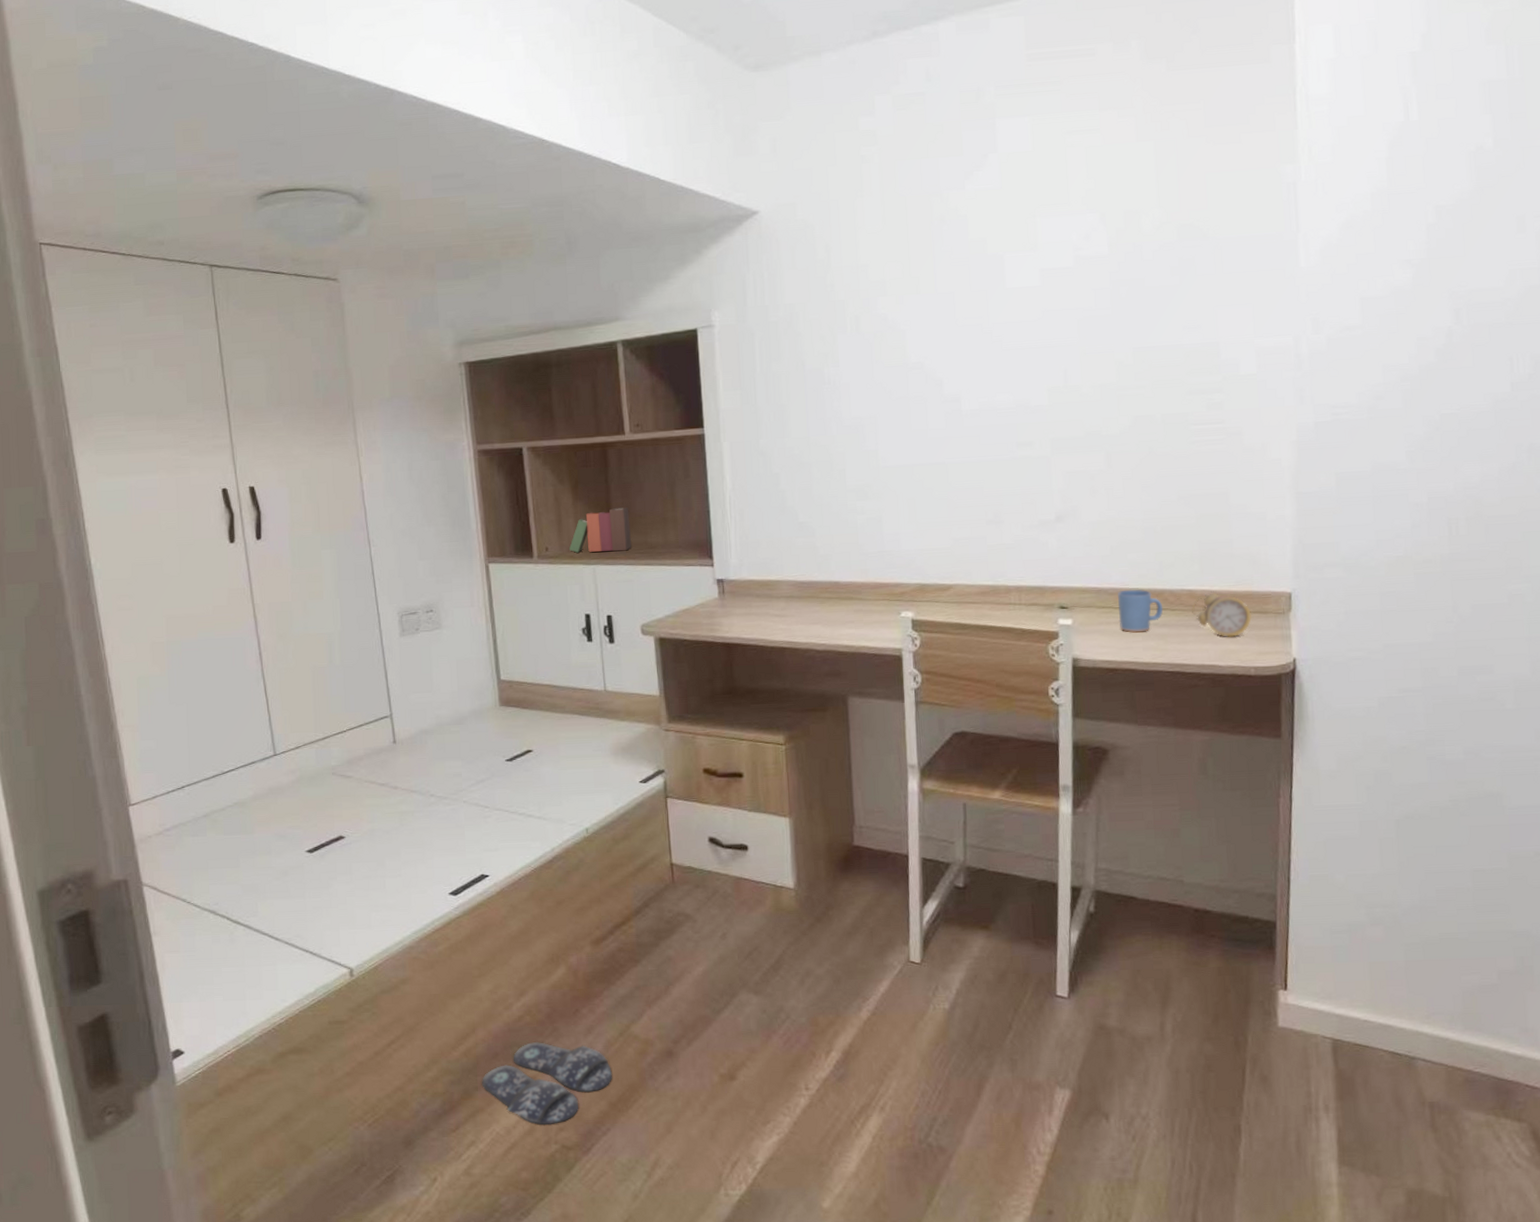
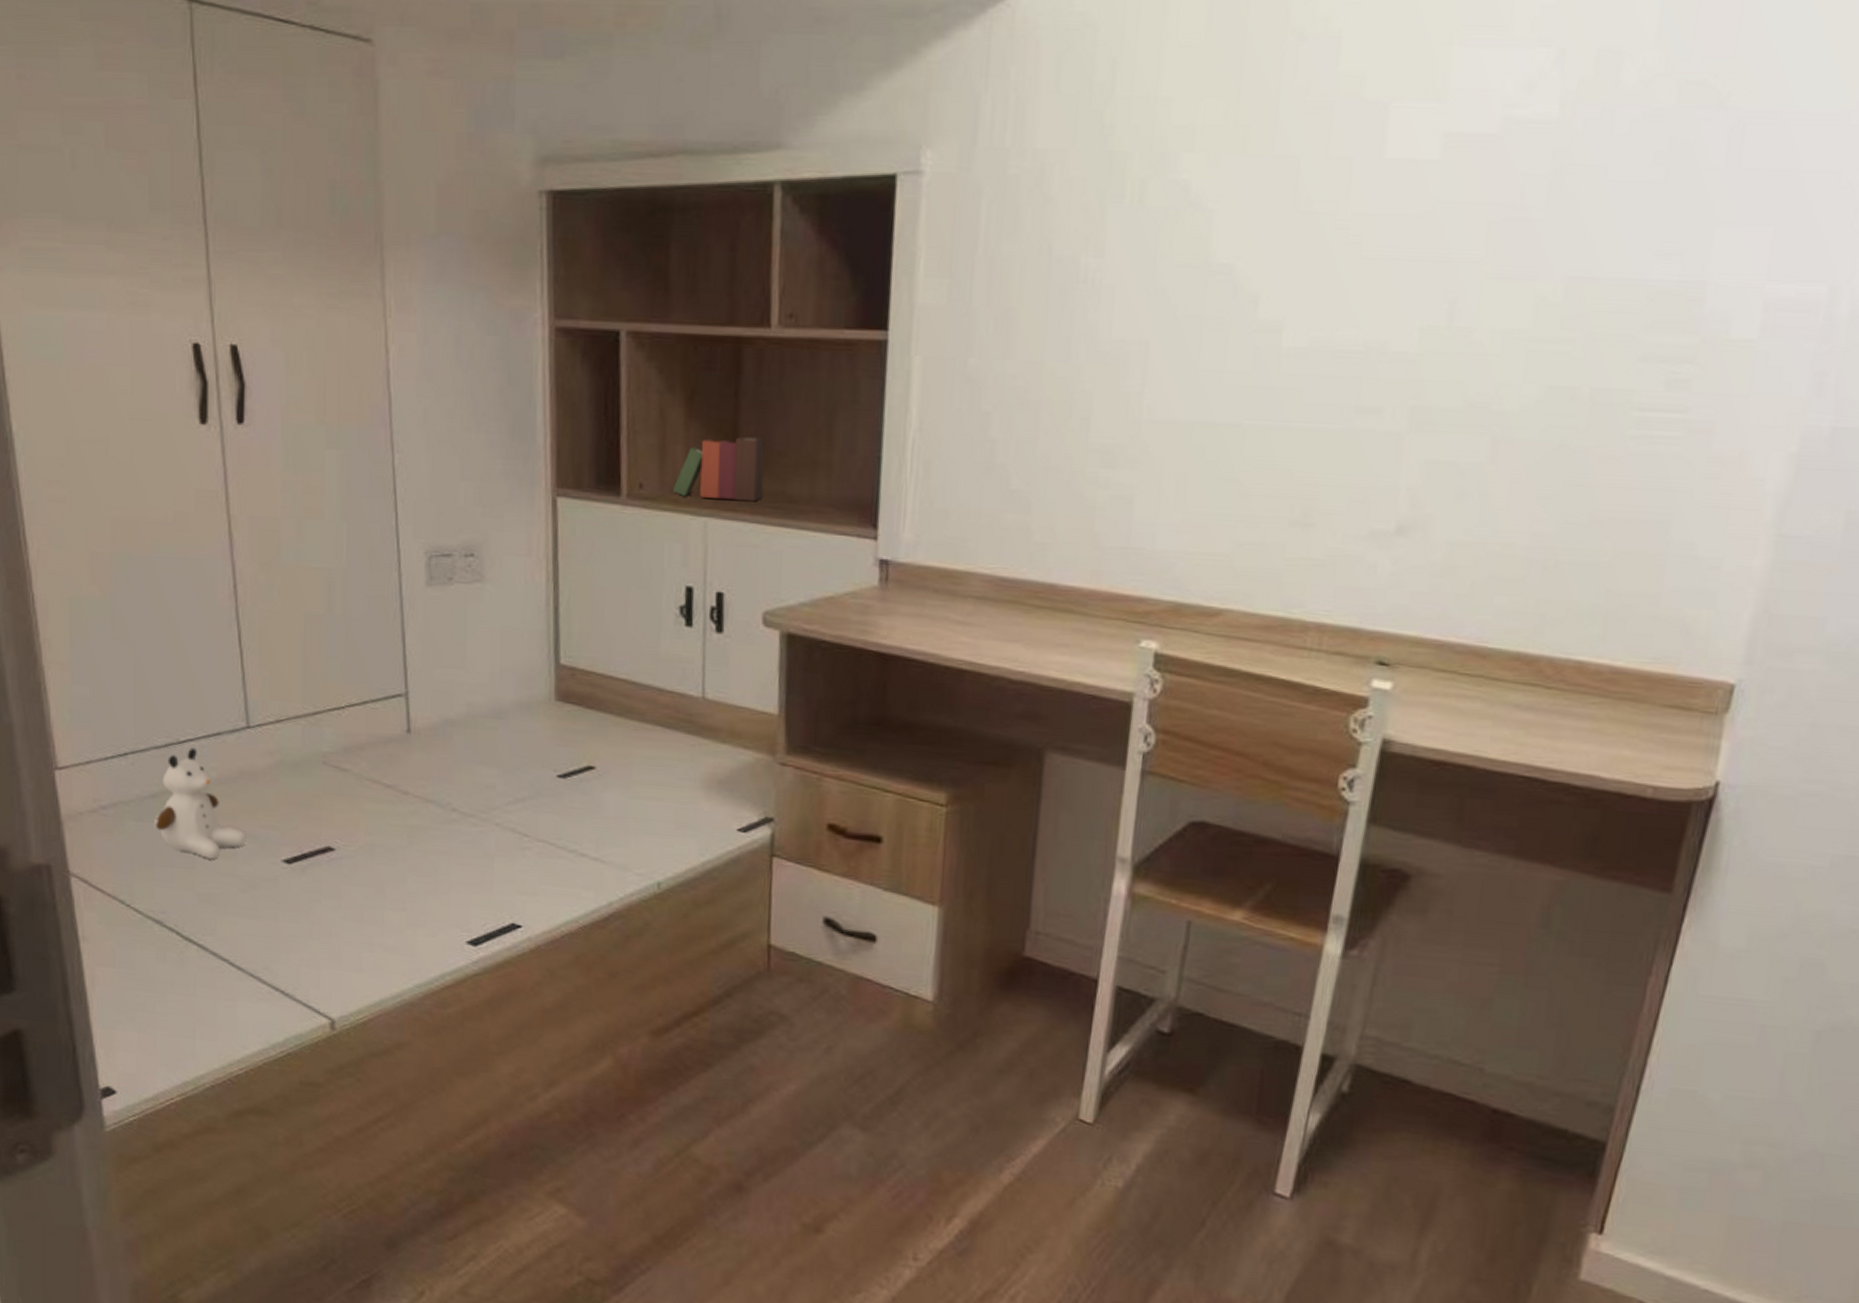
stuffed animal: none [207,776,277,858] -> present [154,748,246,859]
slippers: present [481,1041,612,1125] -> none [490,1146,660,1251]
mug: present [1118,589,1163,633] -> none [1462,648,1534,715]
alarm clock: present [1192,593,1252,637] -> none [1575,670,1669,739]

